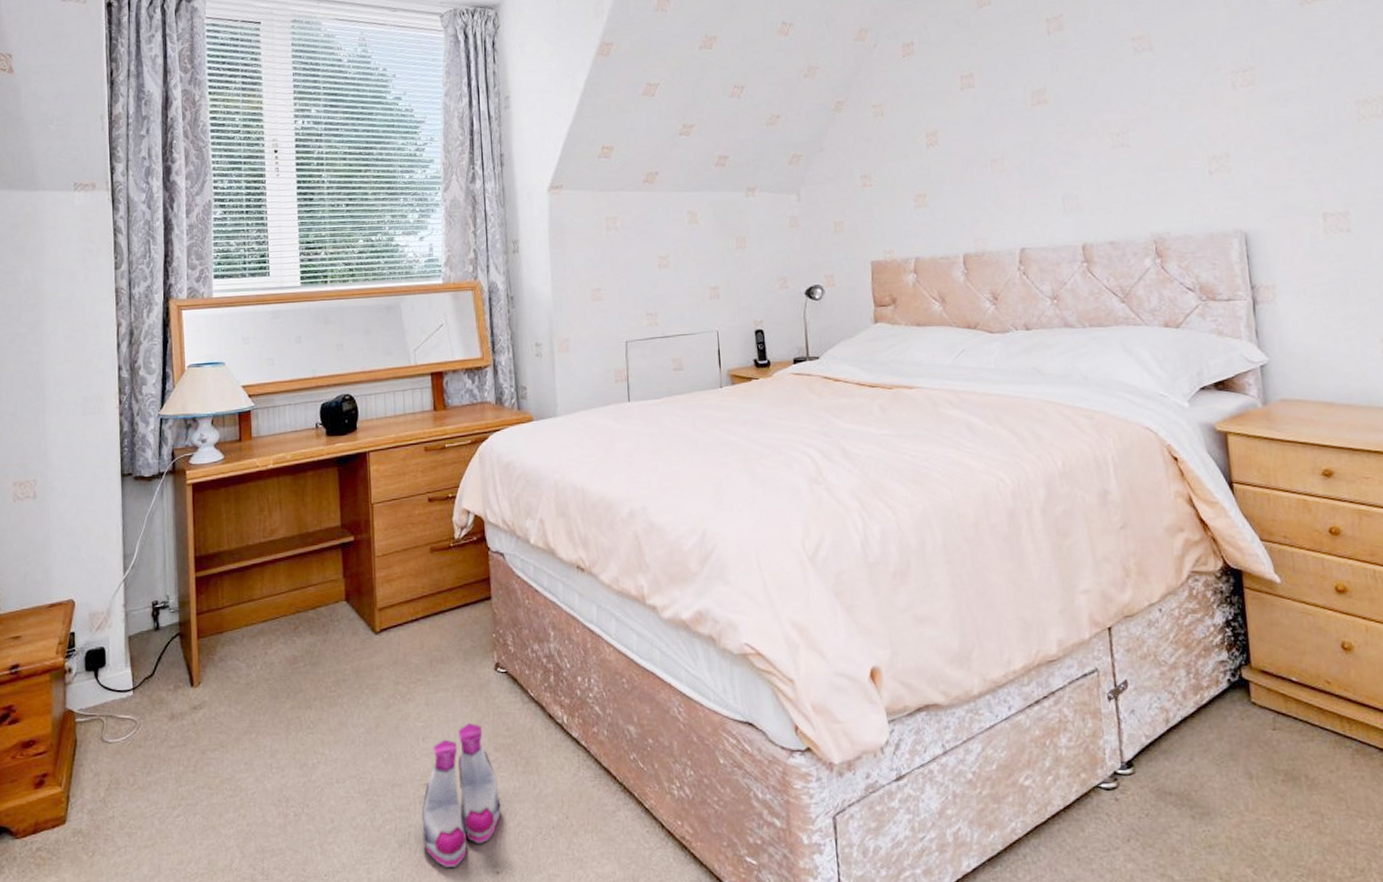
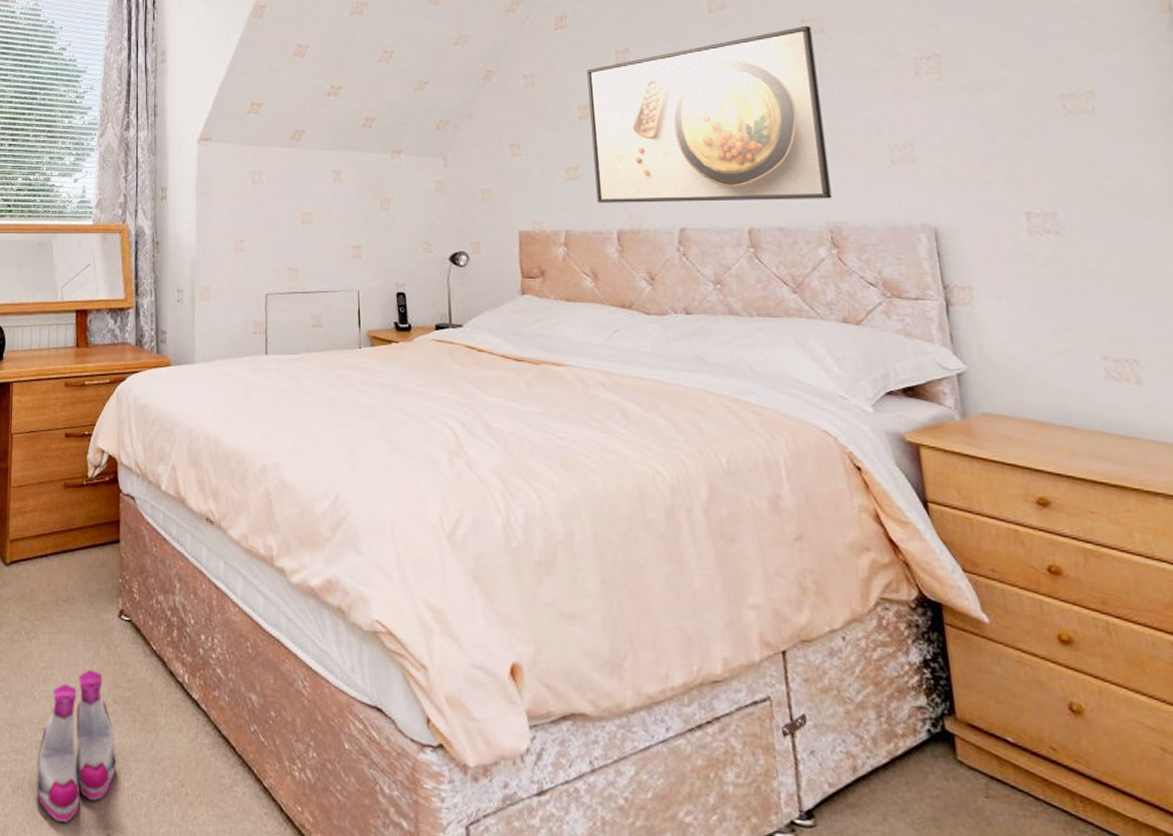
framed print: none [933,43,1157,229] -> present [587,25,832,203]

